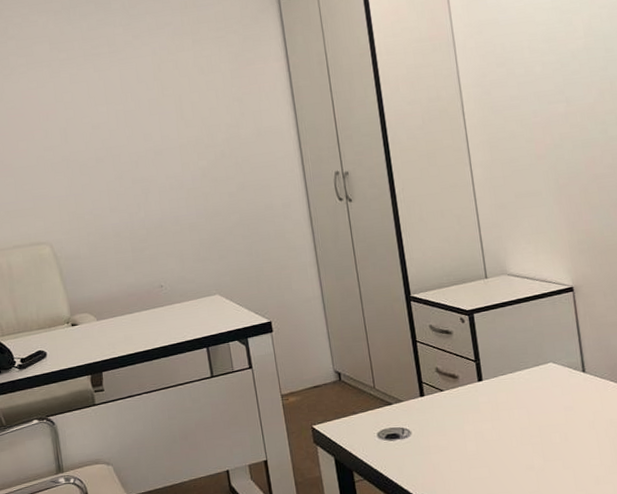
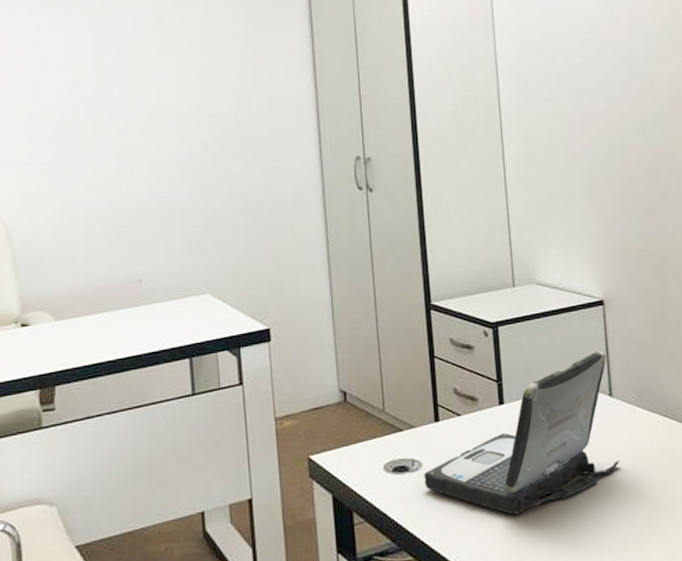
laptop: none [413,332,595,475] -> present [424,350,620,515]

